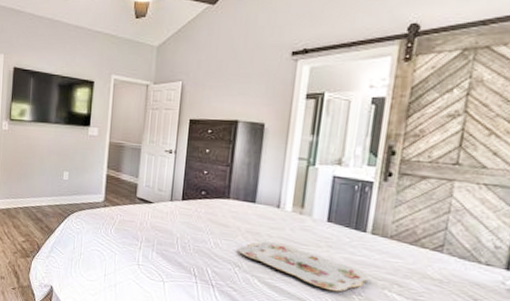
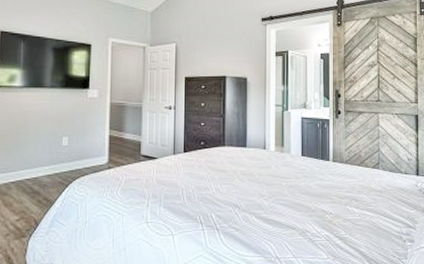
serving tray: present [238,241,370,292] -> none [236,180,336,215]

